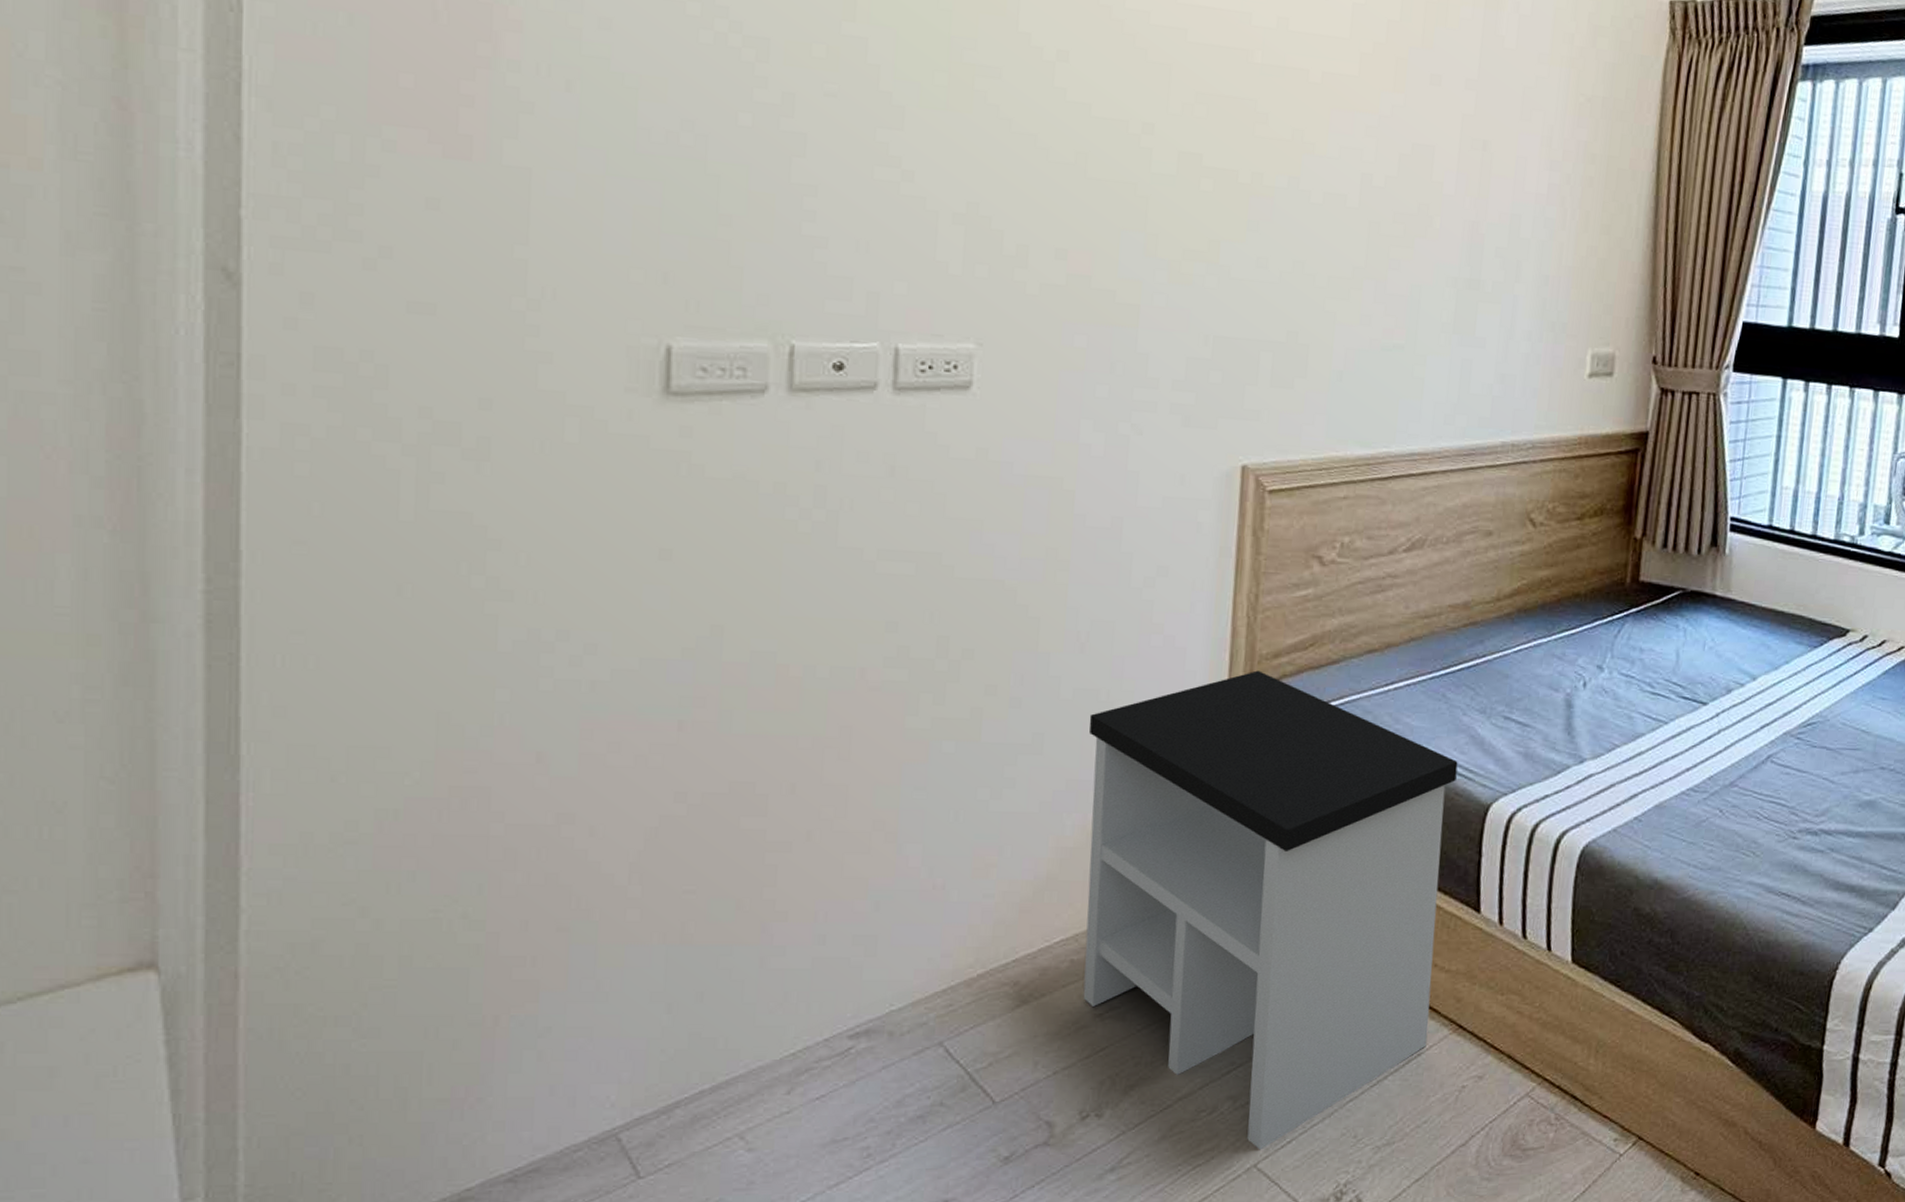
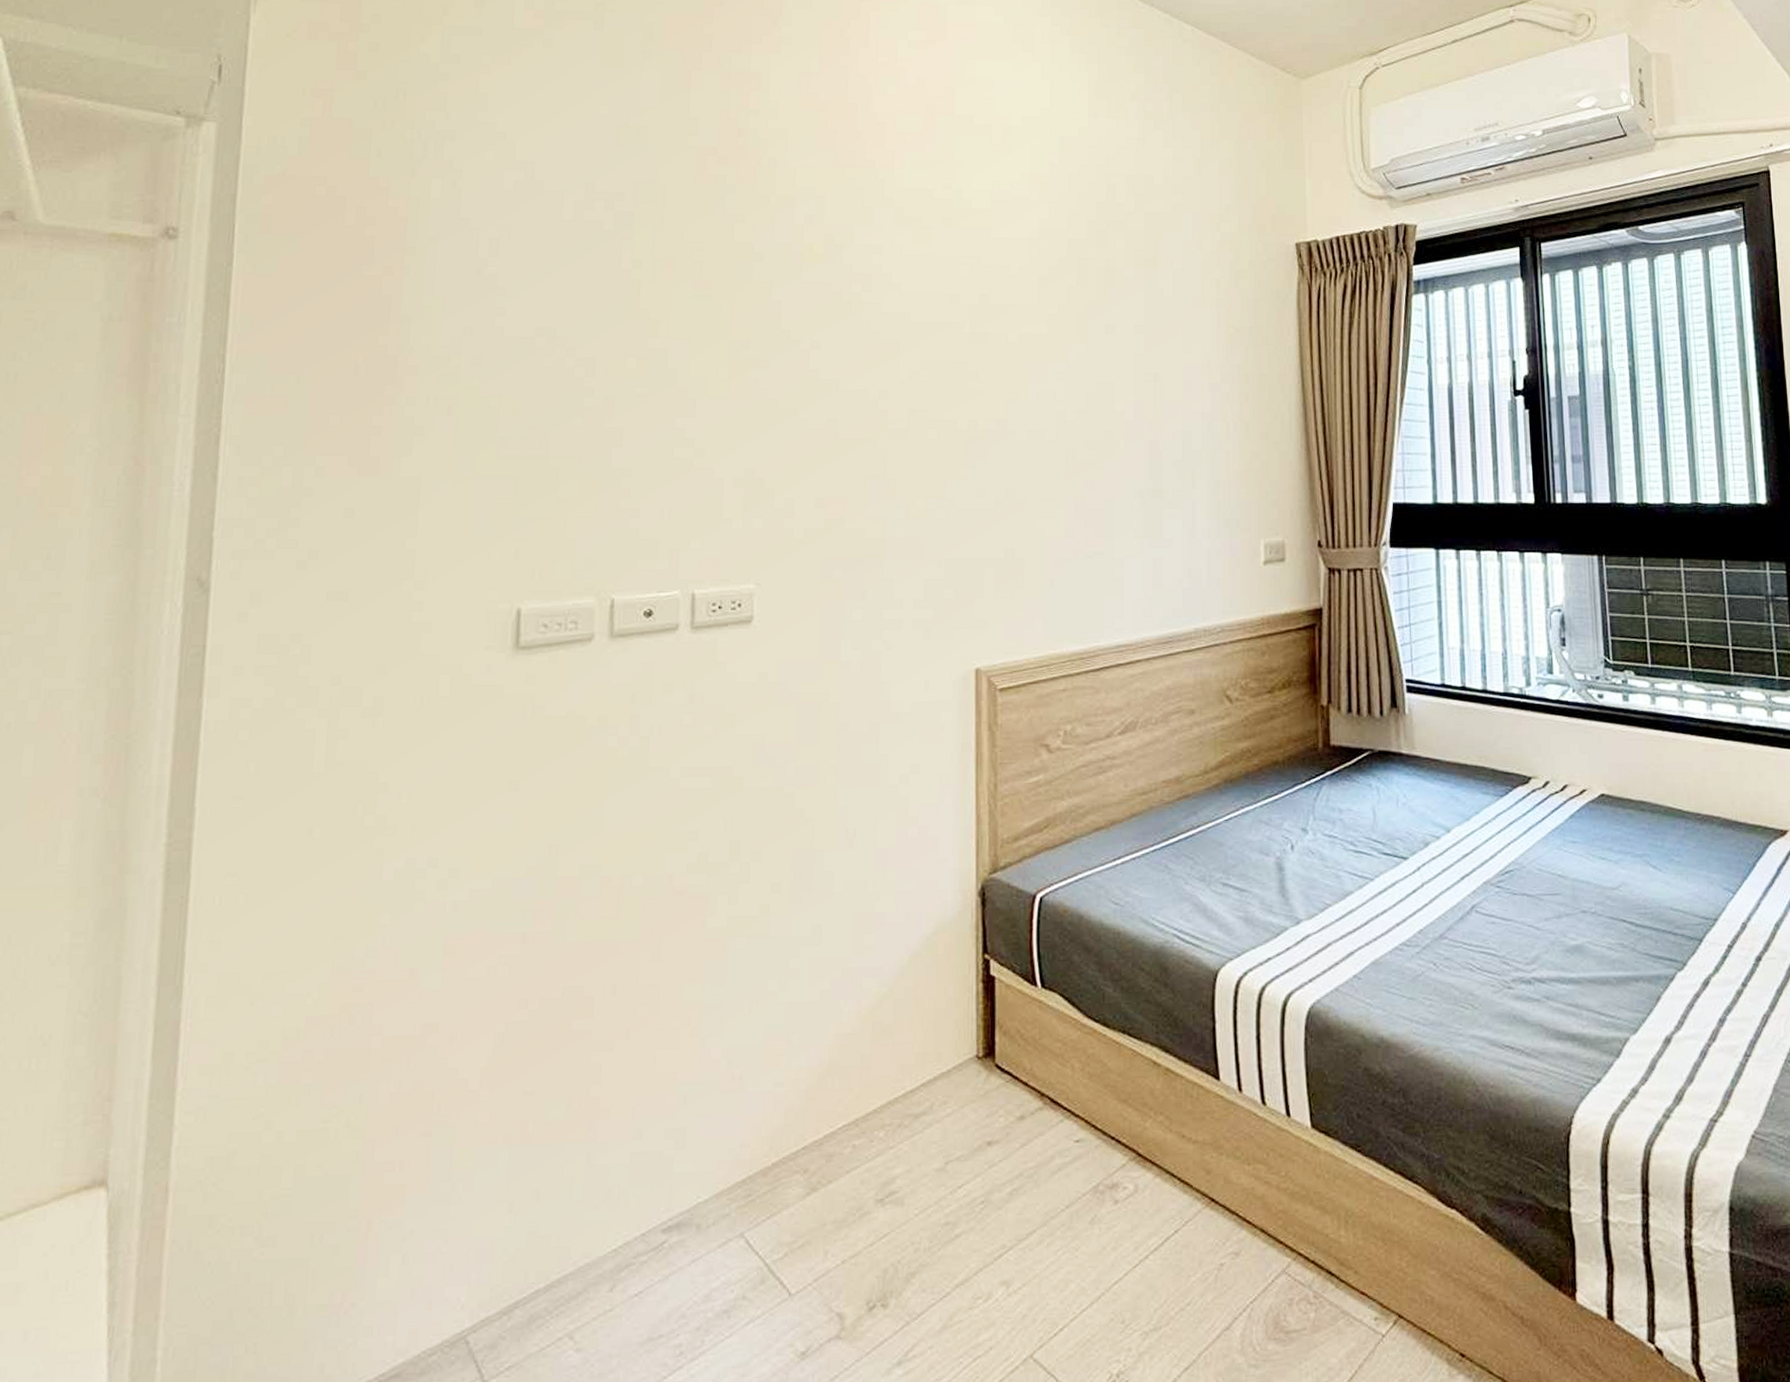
side table: present [1083,670,1458,1150] -> none [859,854,1185,1339]

